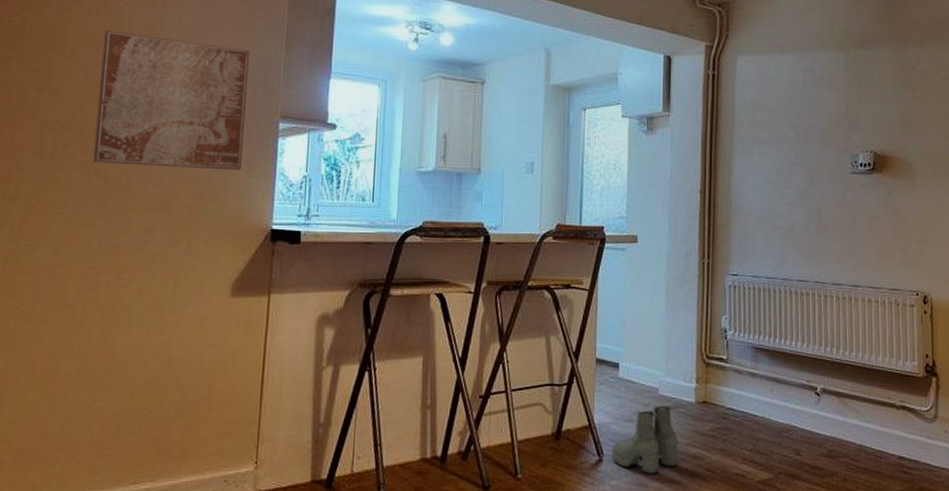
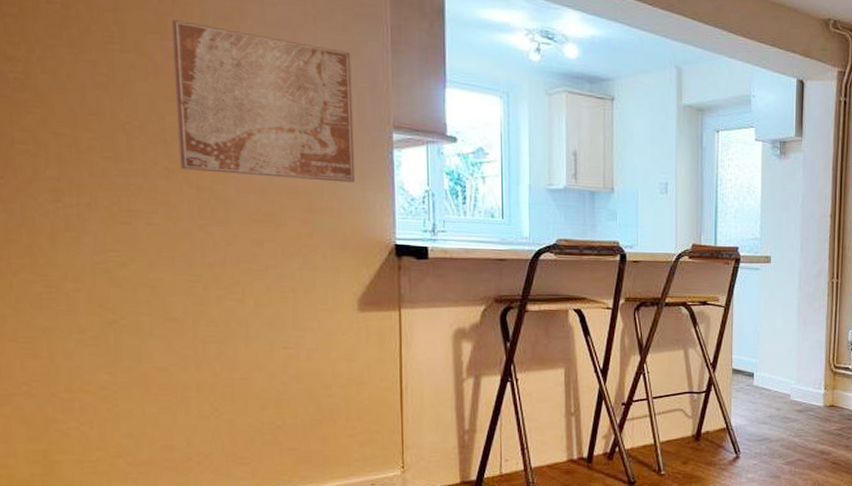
boots: present [611,405,678,474] -> none [747,409,808,468]

